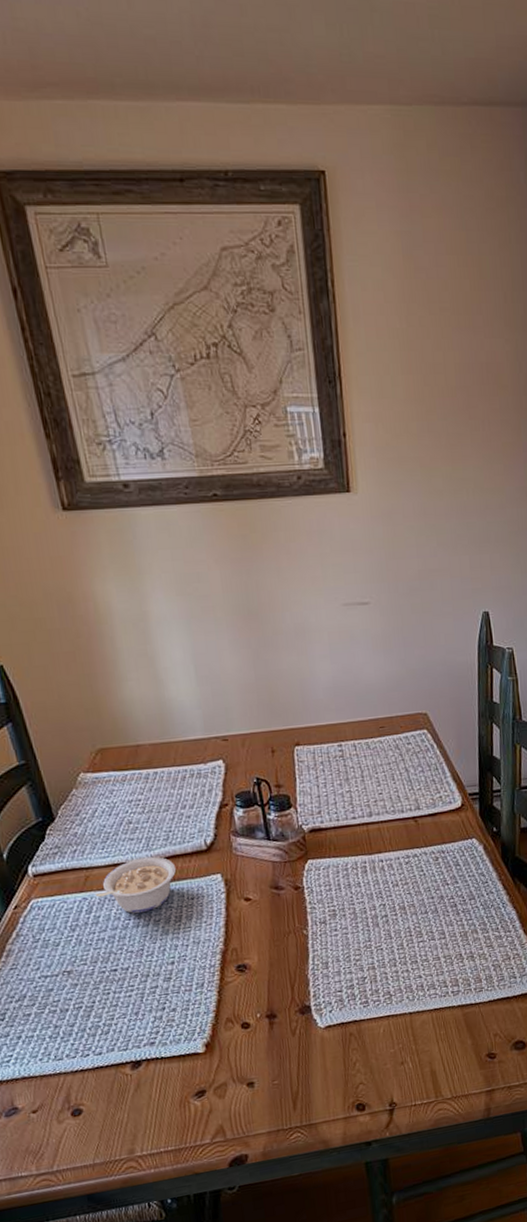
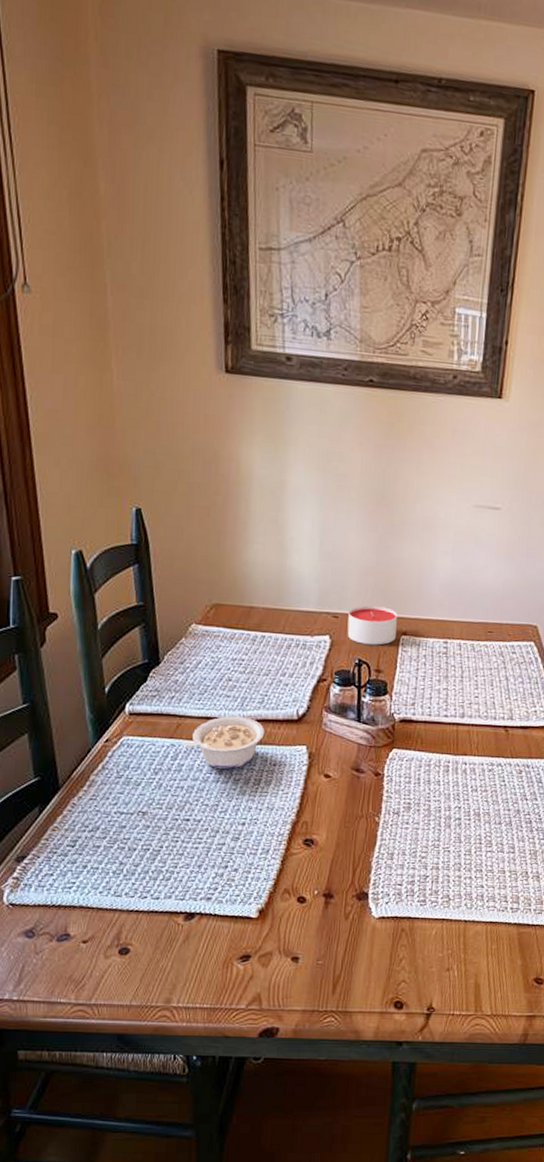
candle: none [237,721,289,762] -> present [347,605,397,645]

